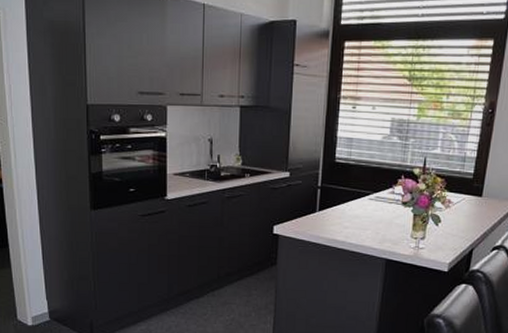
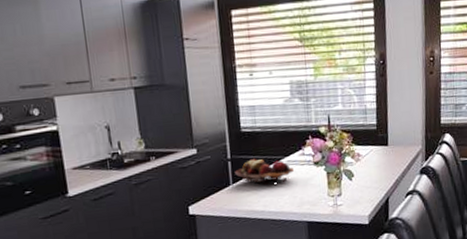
fruit basket: none [323,190,382,217] -> present [235,159,295,185]

